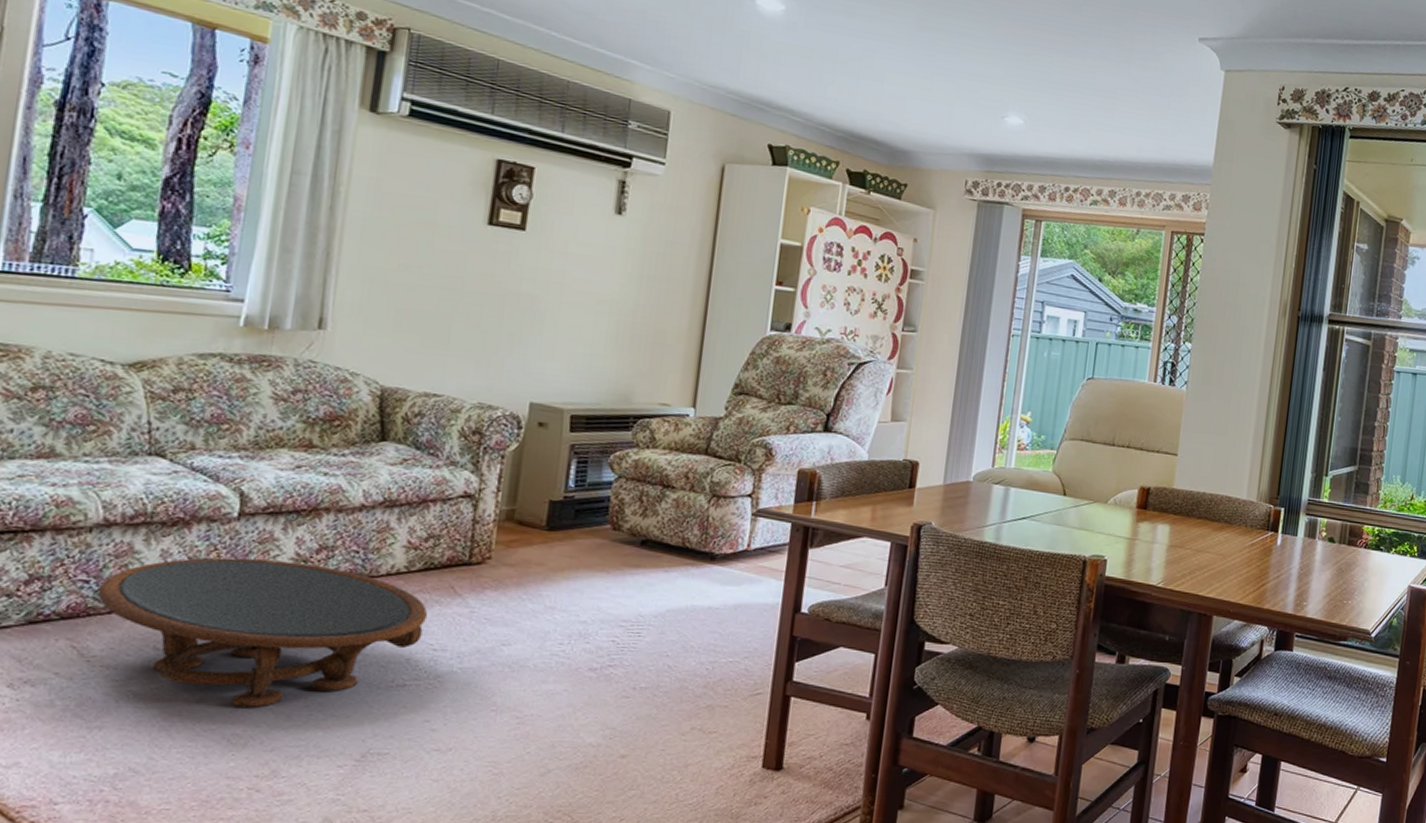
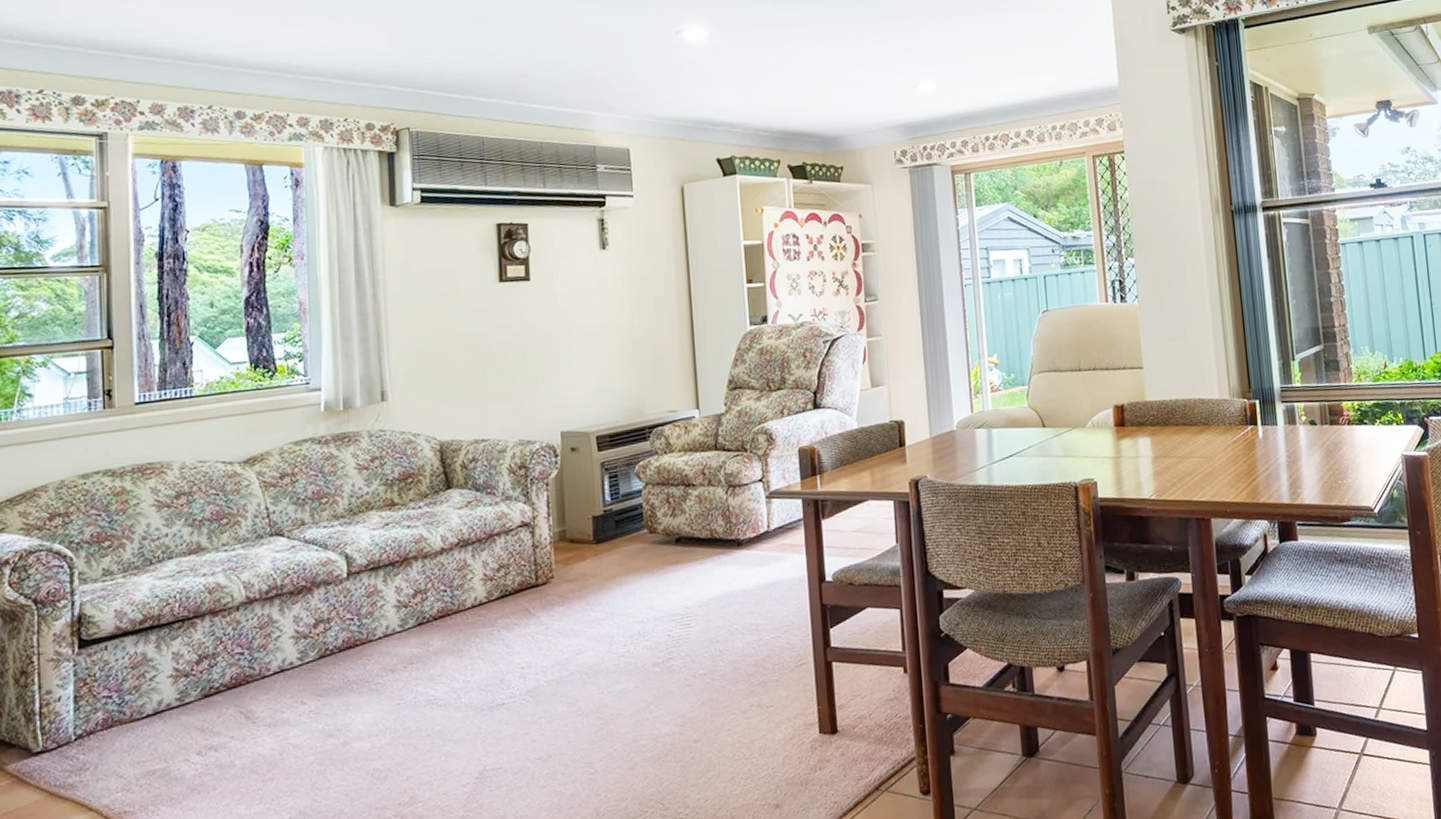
coffee table: present [97,557,428,708] -> none [251,608,512,745]

